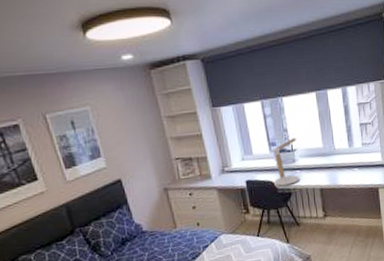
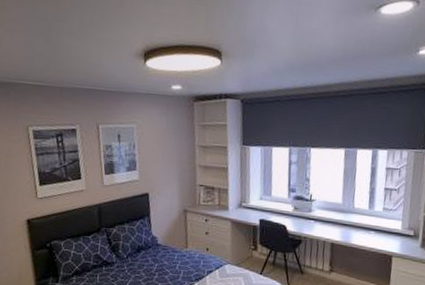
desk lamp: present [272,137,299,186] -> none [287,188,318,233]

